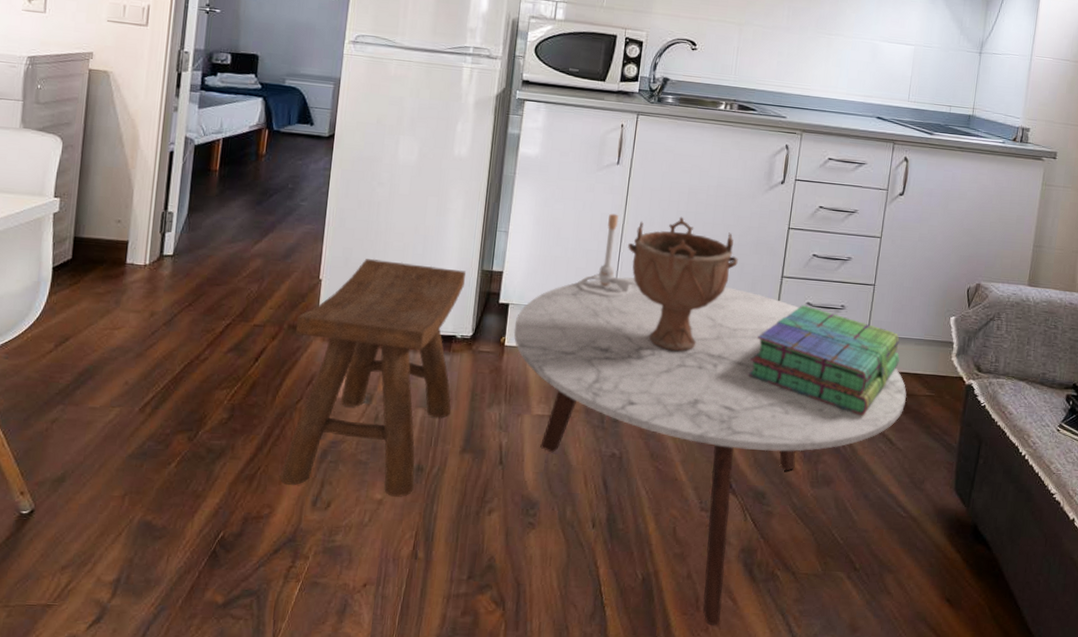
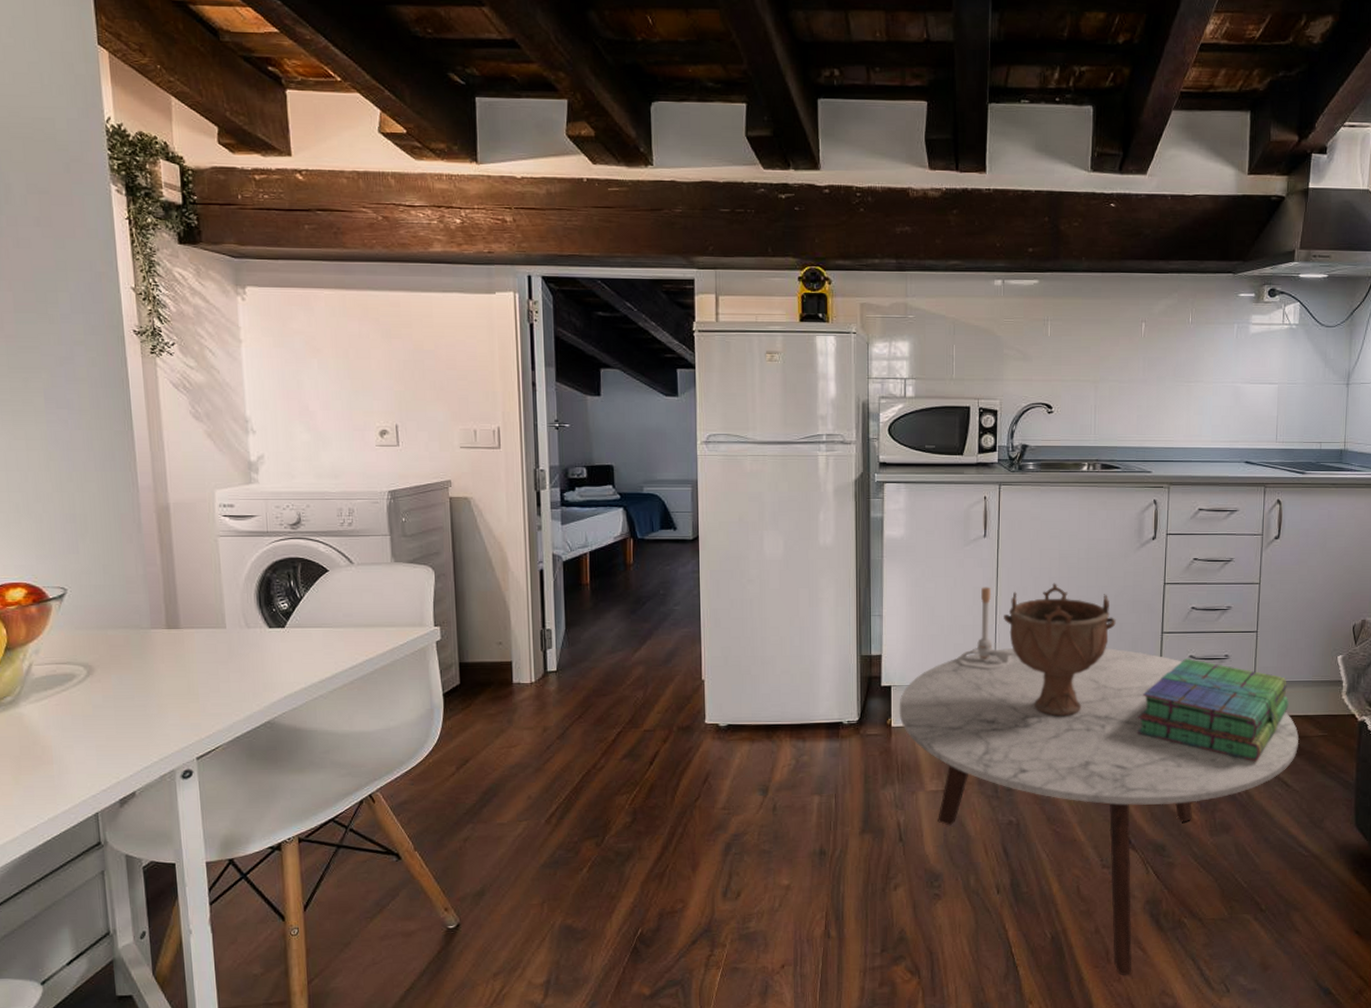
stool: present [280,258,466,497] -> none [685,654,847,881]

